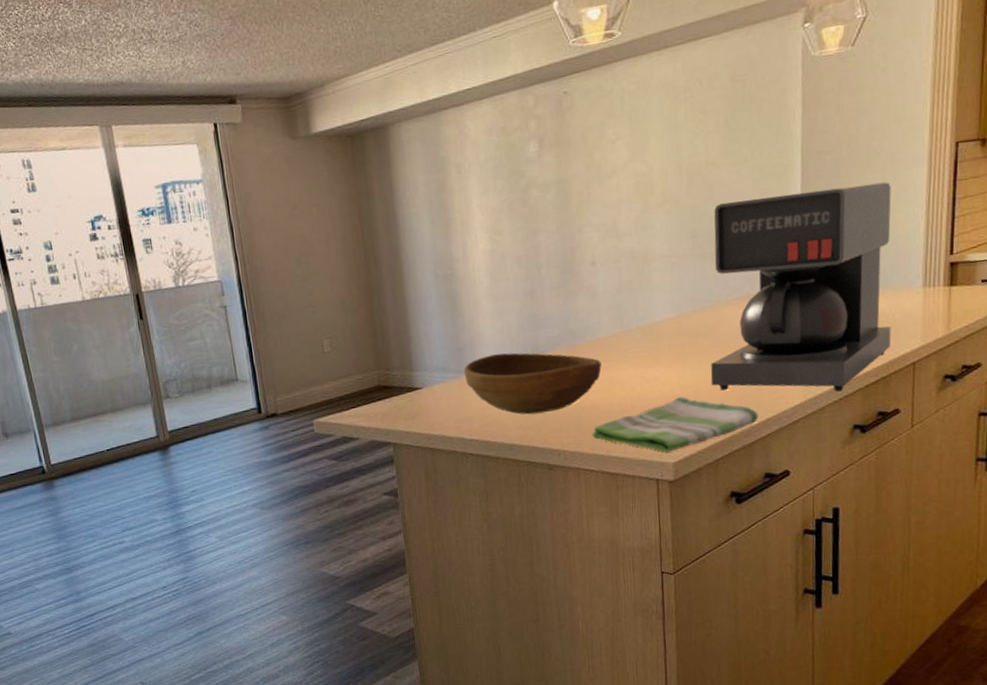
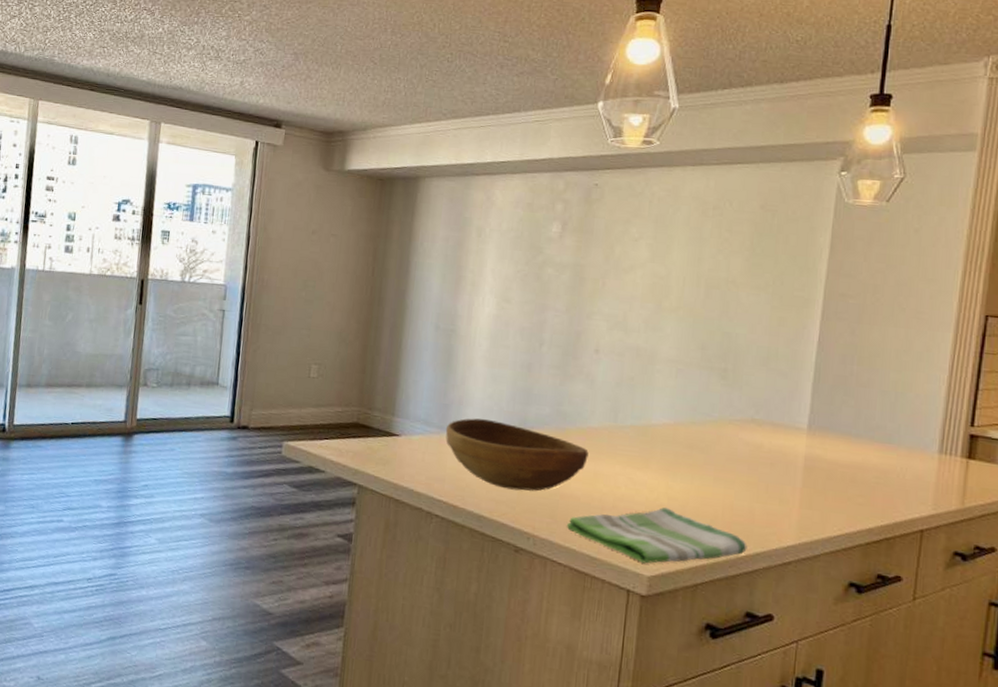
coffee maker: present [710,182,891,392] -> none [700,322,914,543]

